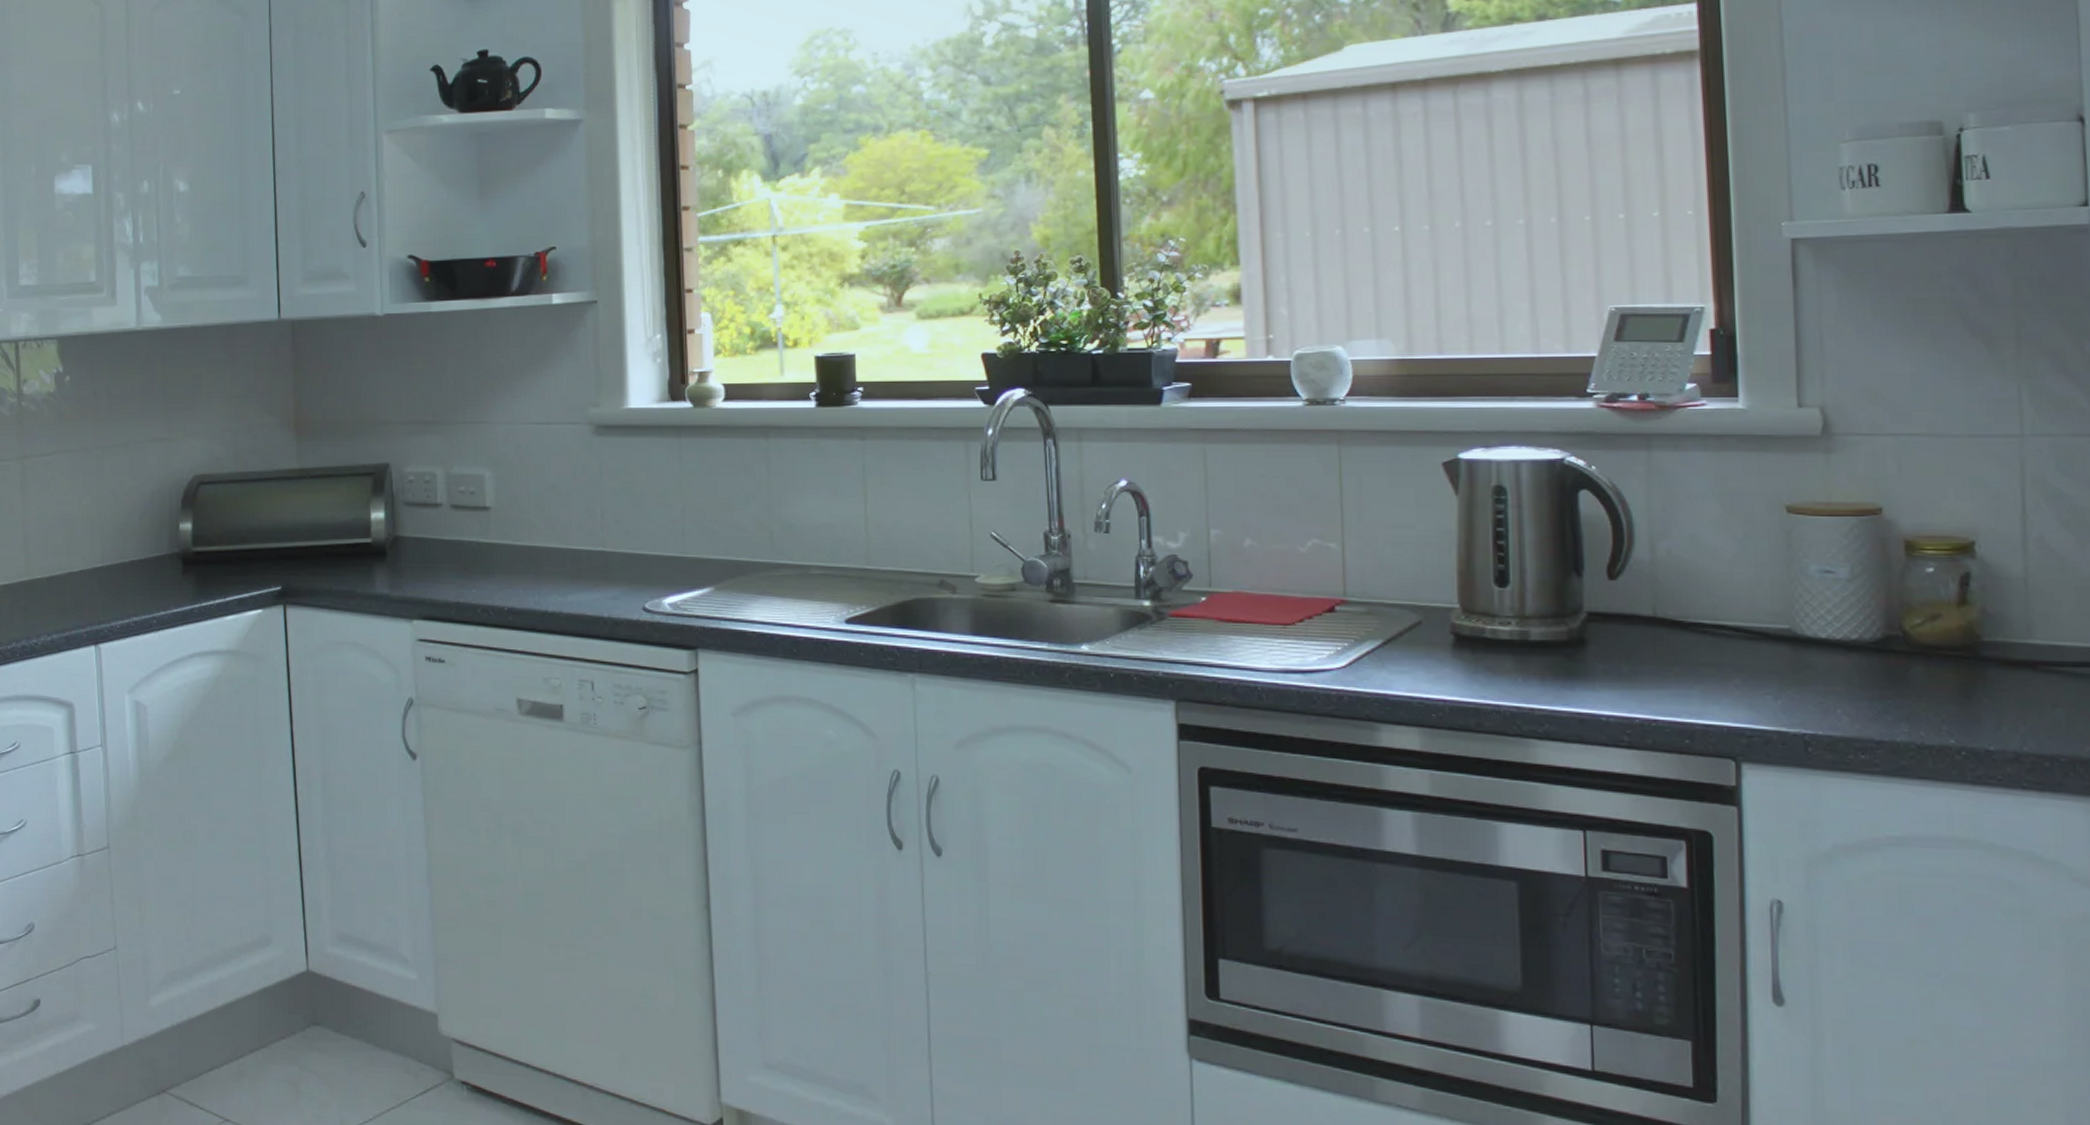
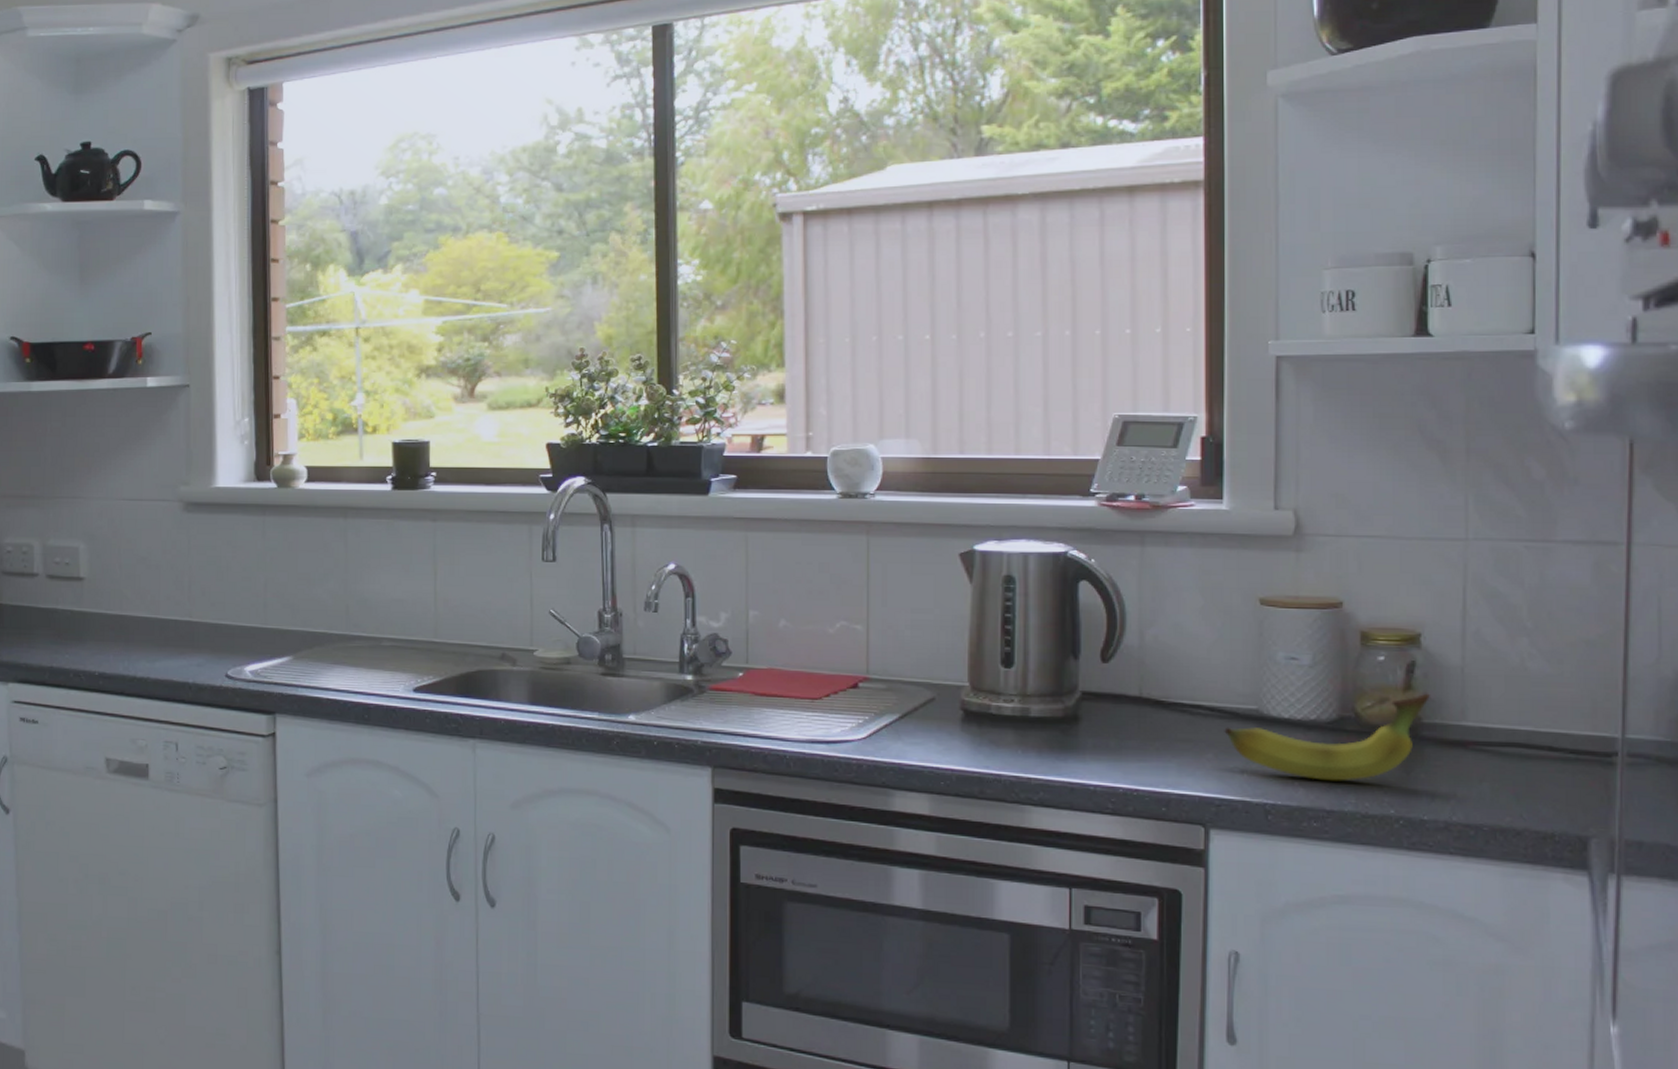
fruit: none [1752,608,1989,708] -> present [1224,693,1430,781]

